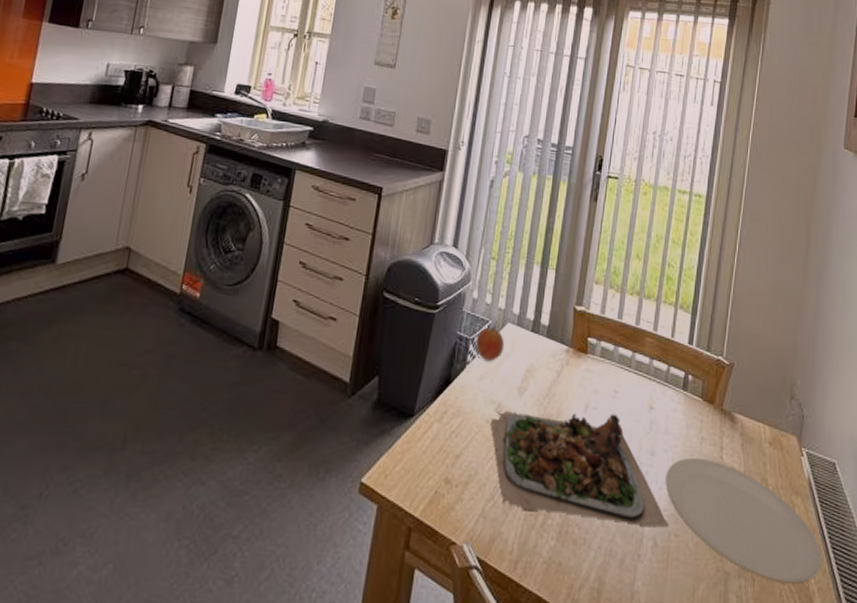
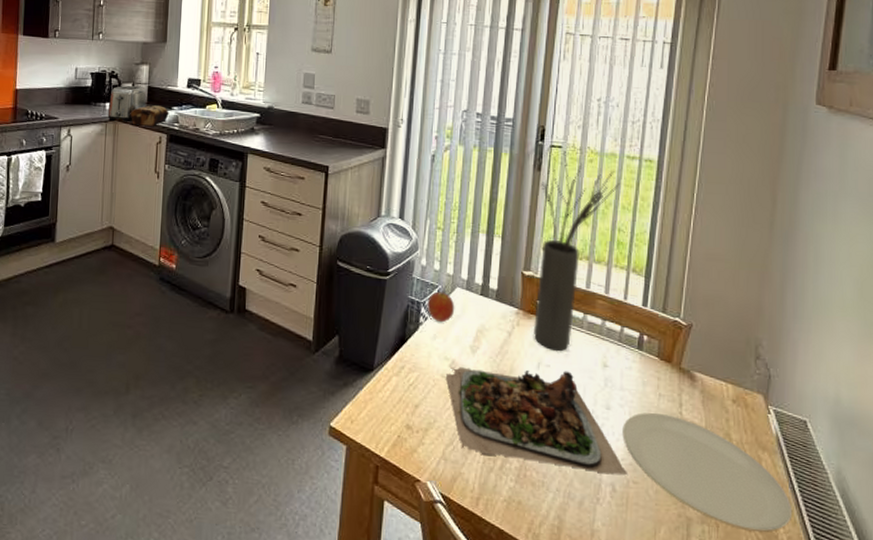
toaster: none [139,87,188,127] -> present [107,85,146,121]
bread loaf: none [165,110,212,134] -> present [130,105,169,126]
vase: none [582,182,671,393] -> present [533,151,620,352]

